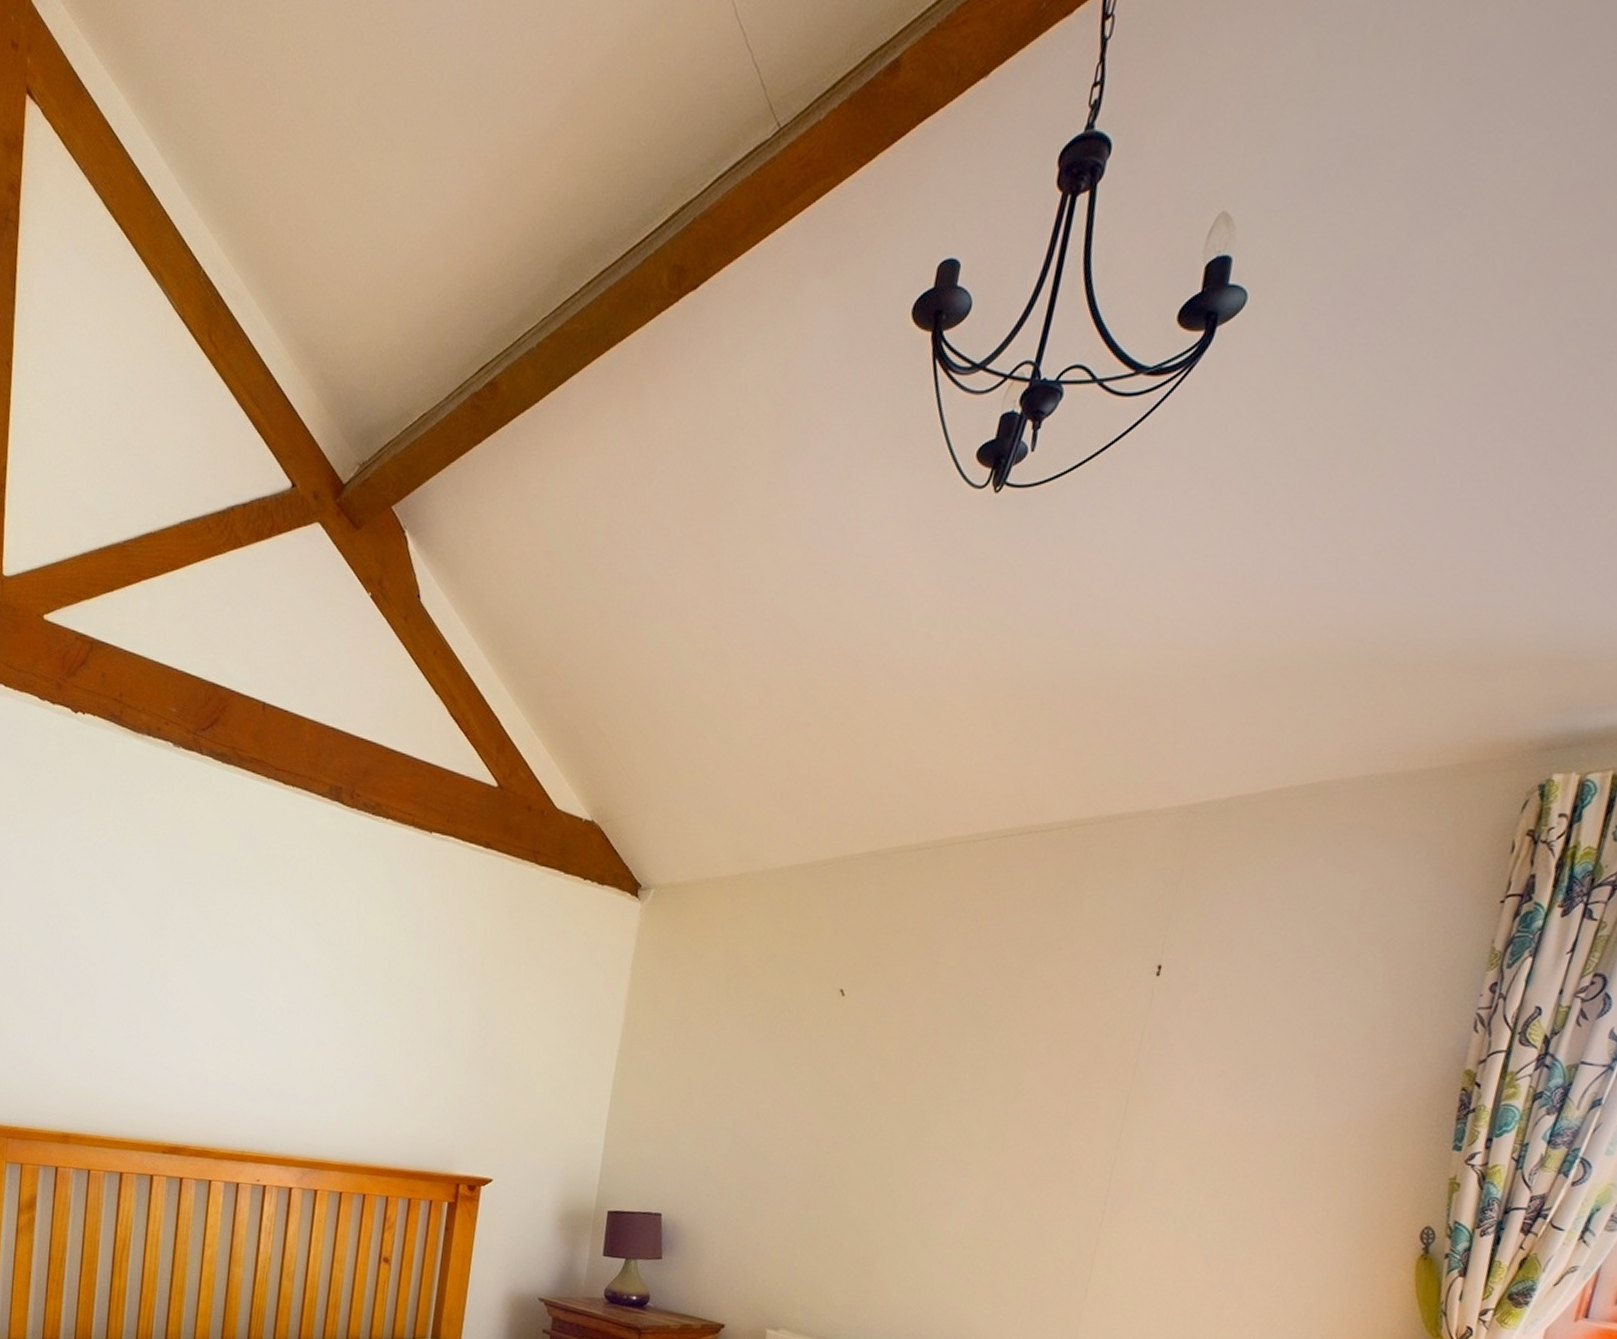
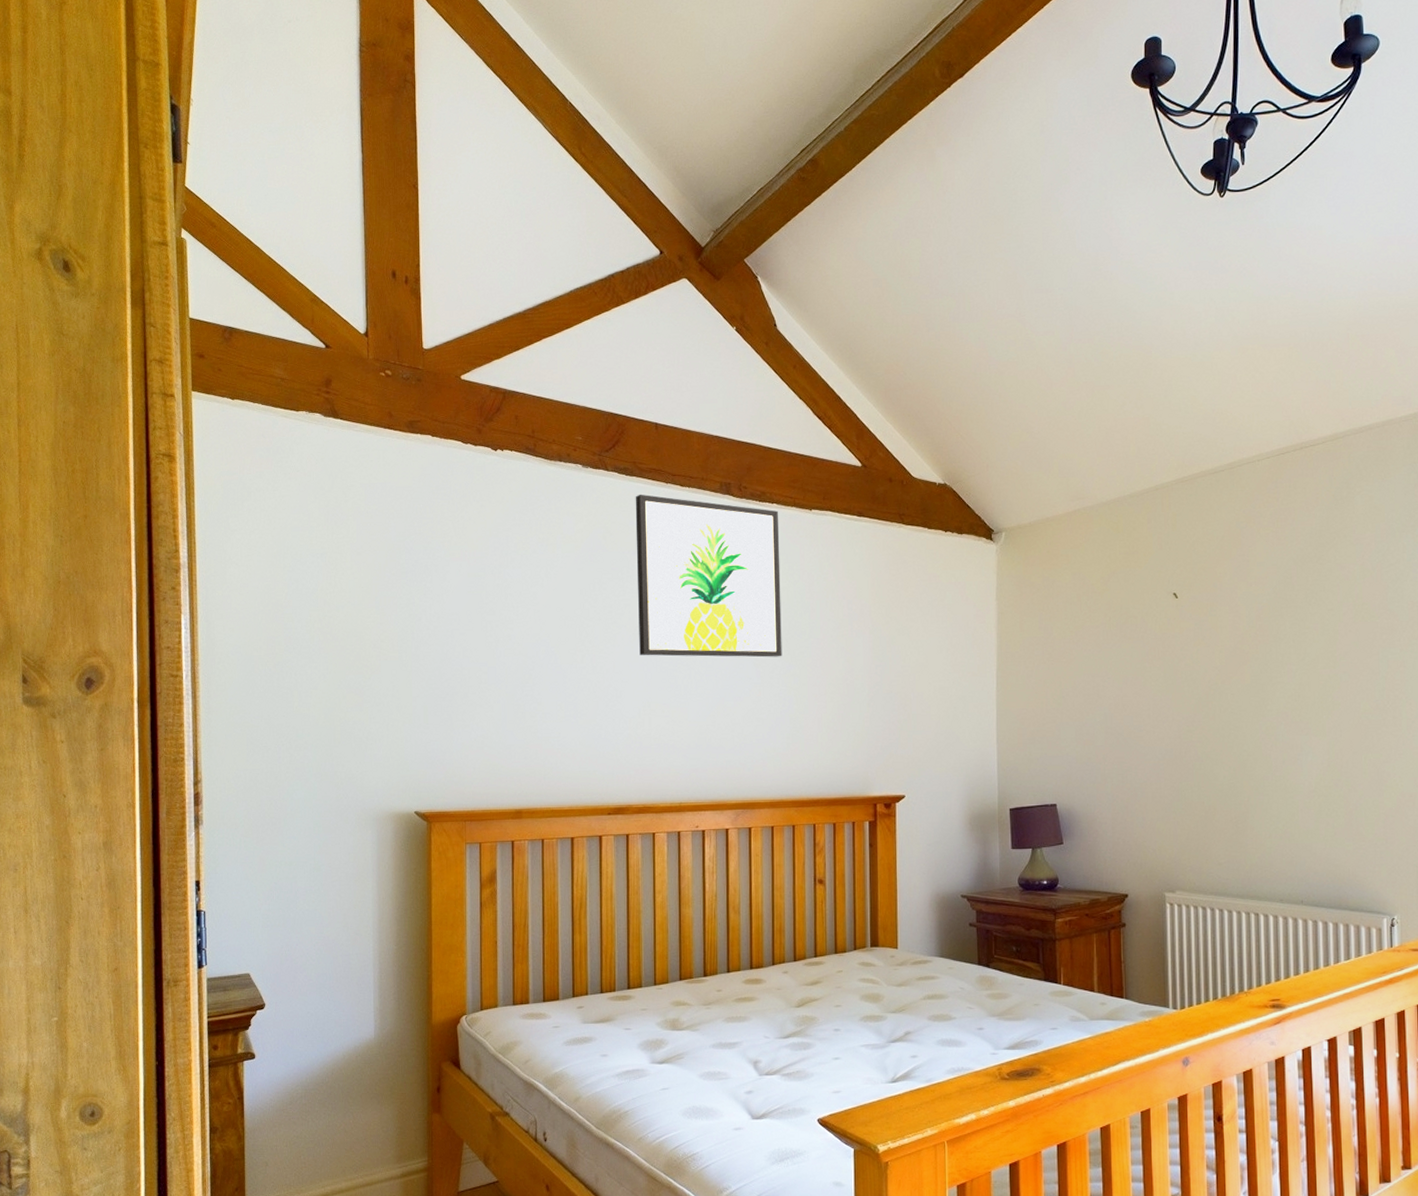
wall art: none [215,787,394,1002] -> present [635,494,782,657]

